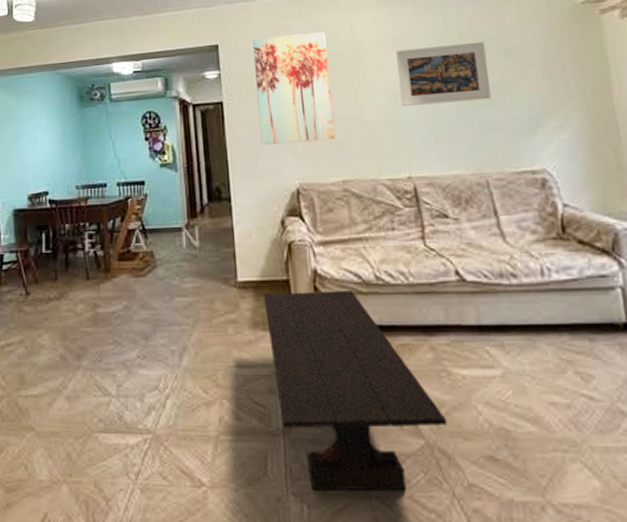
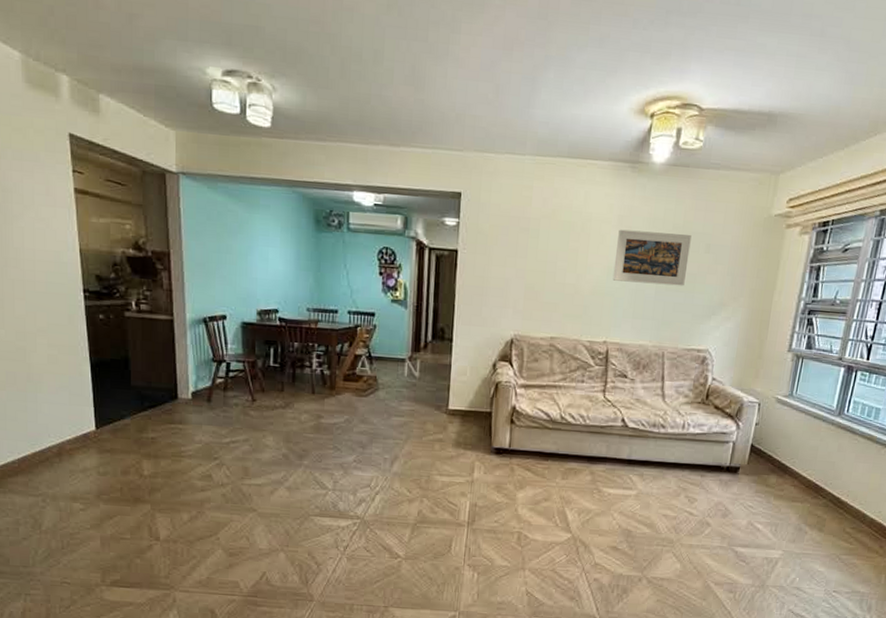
wall art: present [253,31,336,145] -> none [487,193,562,301]
coffee table: present [263,290,448,491] -> none [468,421,591,566]

